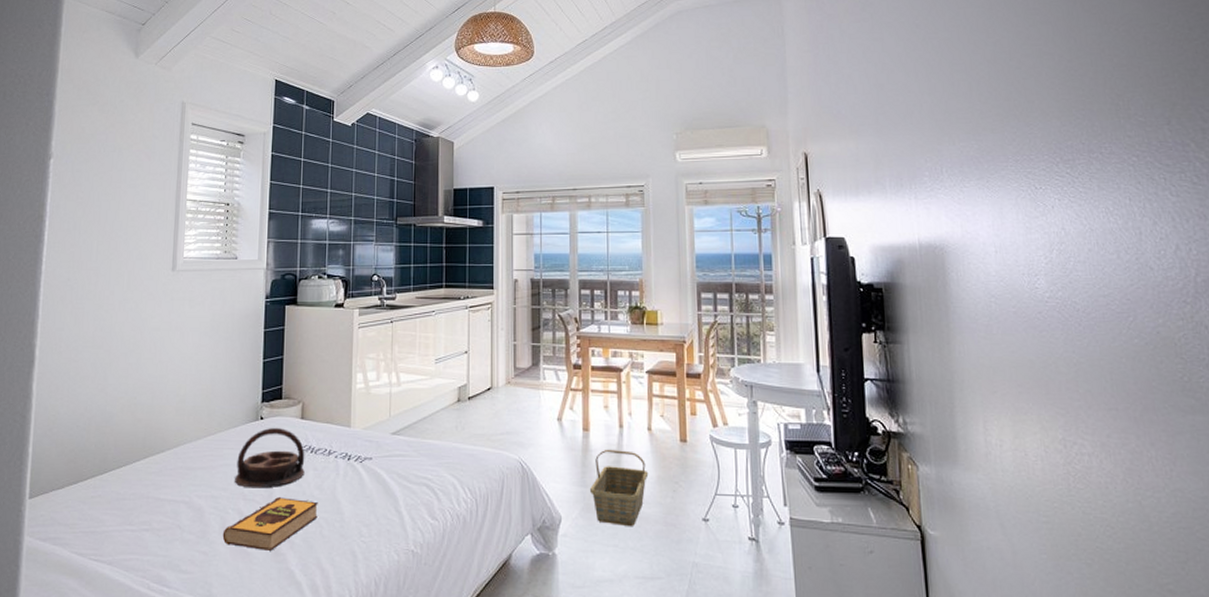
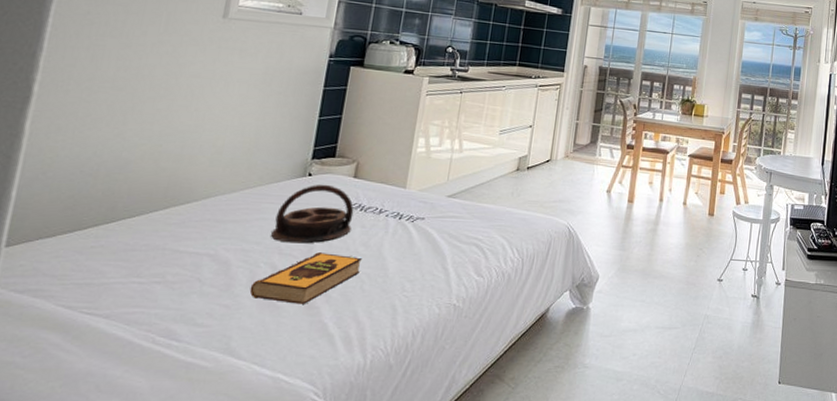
basket: present [589,449,649,527] -> none [626,219,679,286]

